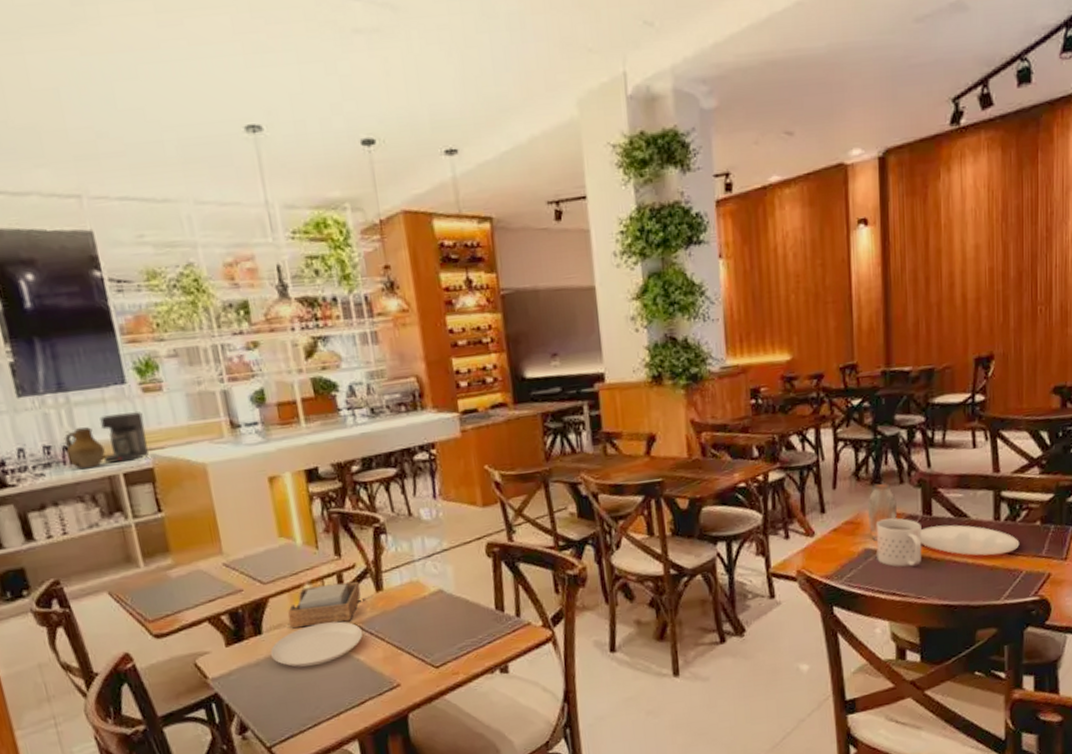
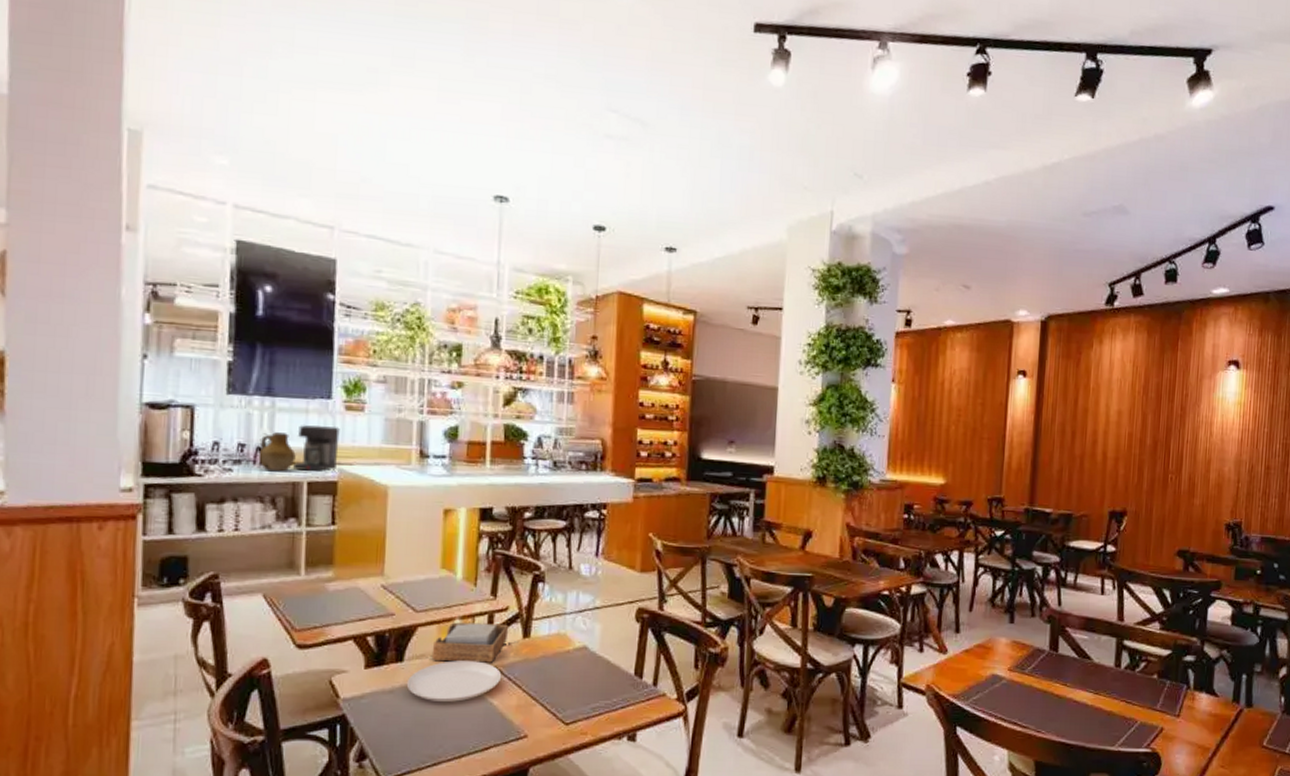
vase: present [868,483,897,542] -> none [998,613,1027,669]
mug: present [875,518,922,568] -> none [1003,648,1047,699]
plate: present [920,524,1020,556] -> none [1045,663,1137,702]

